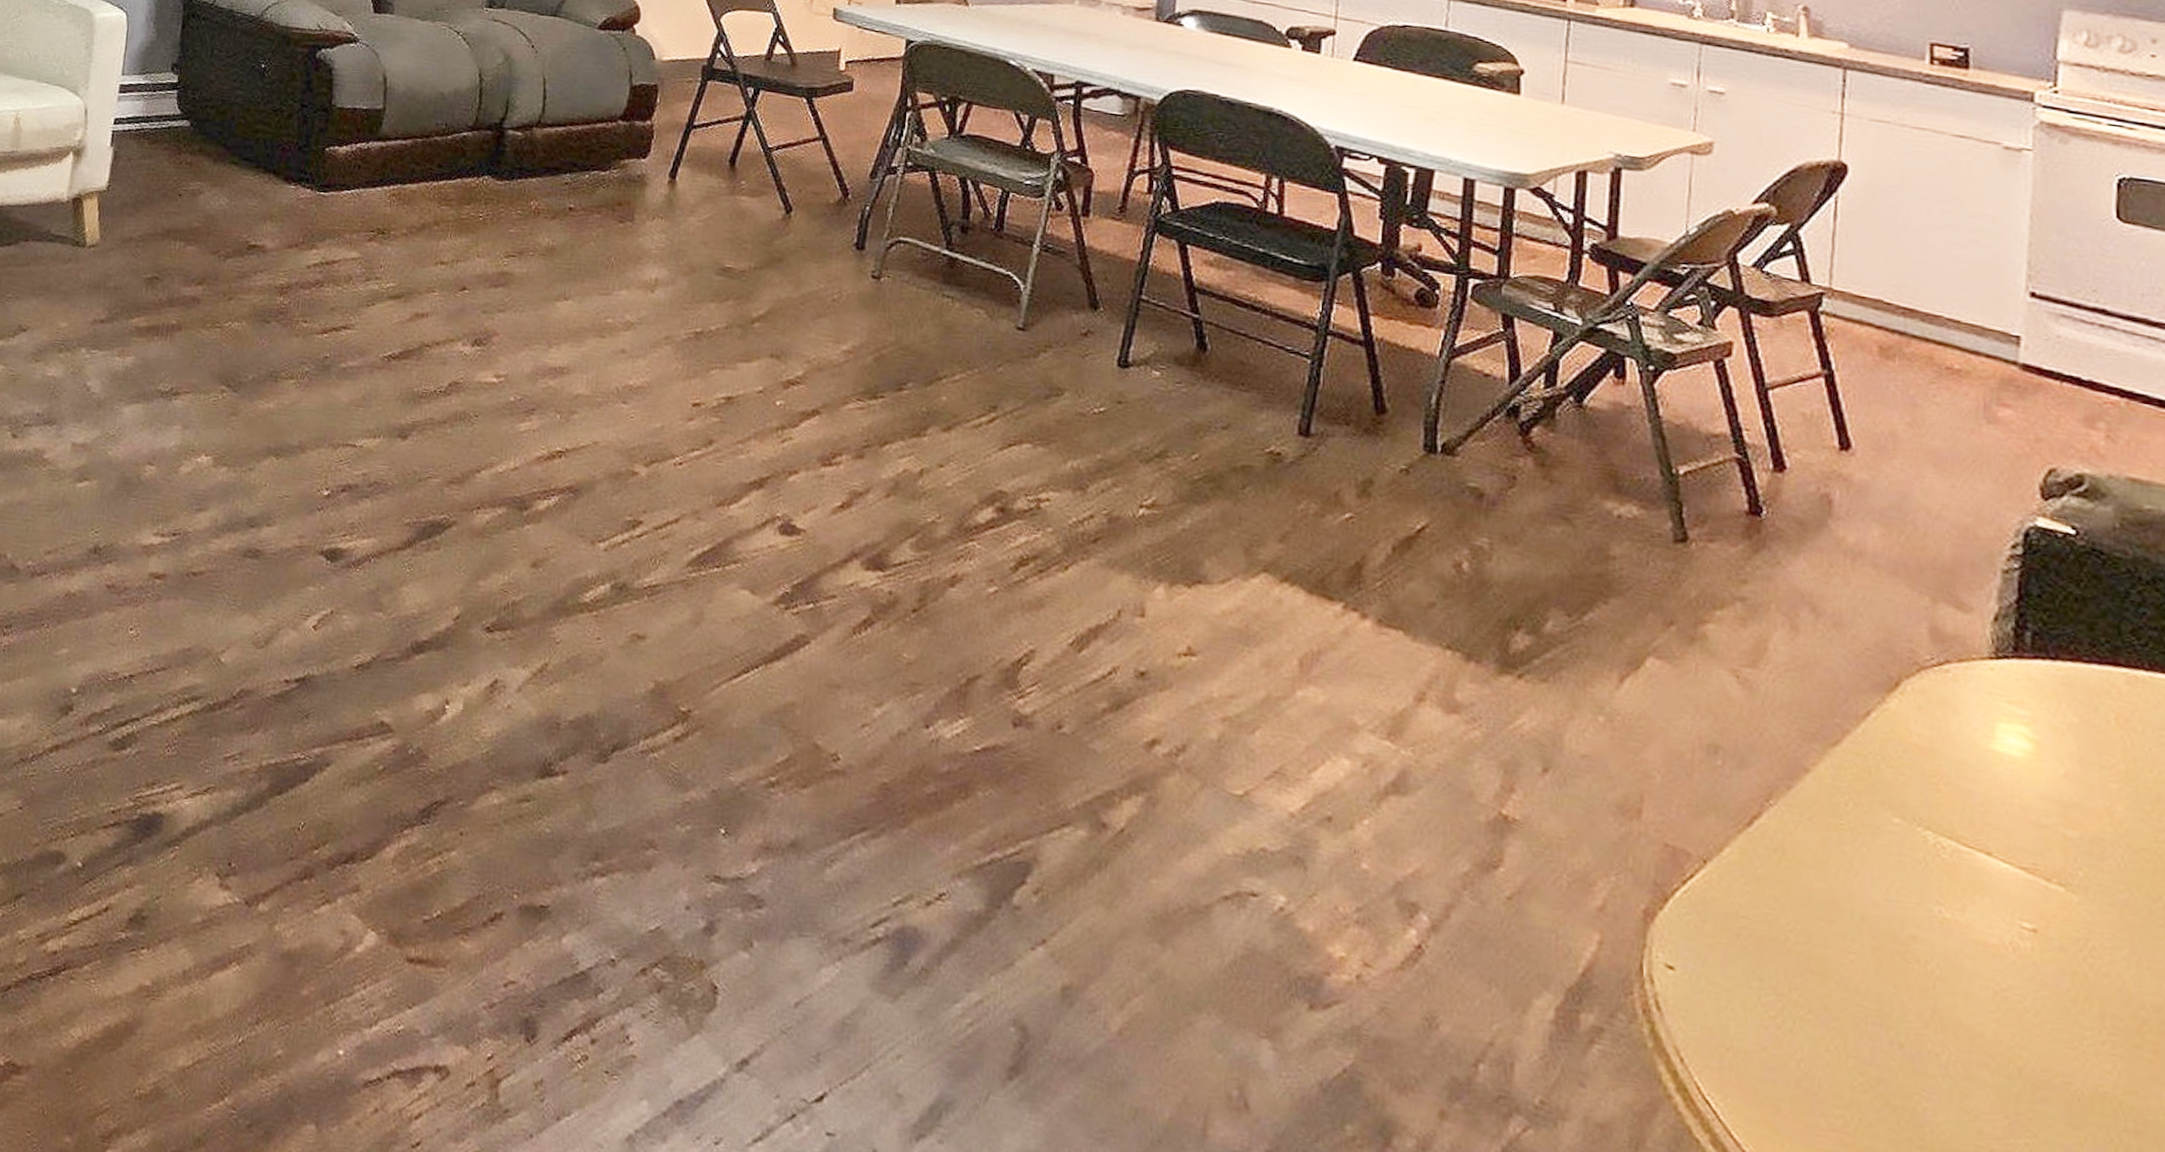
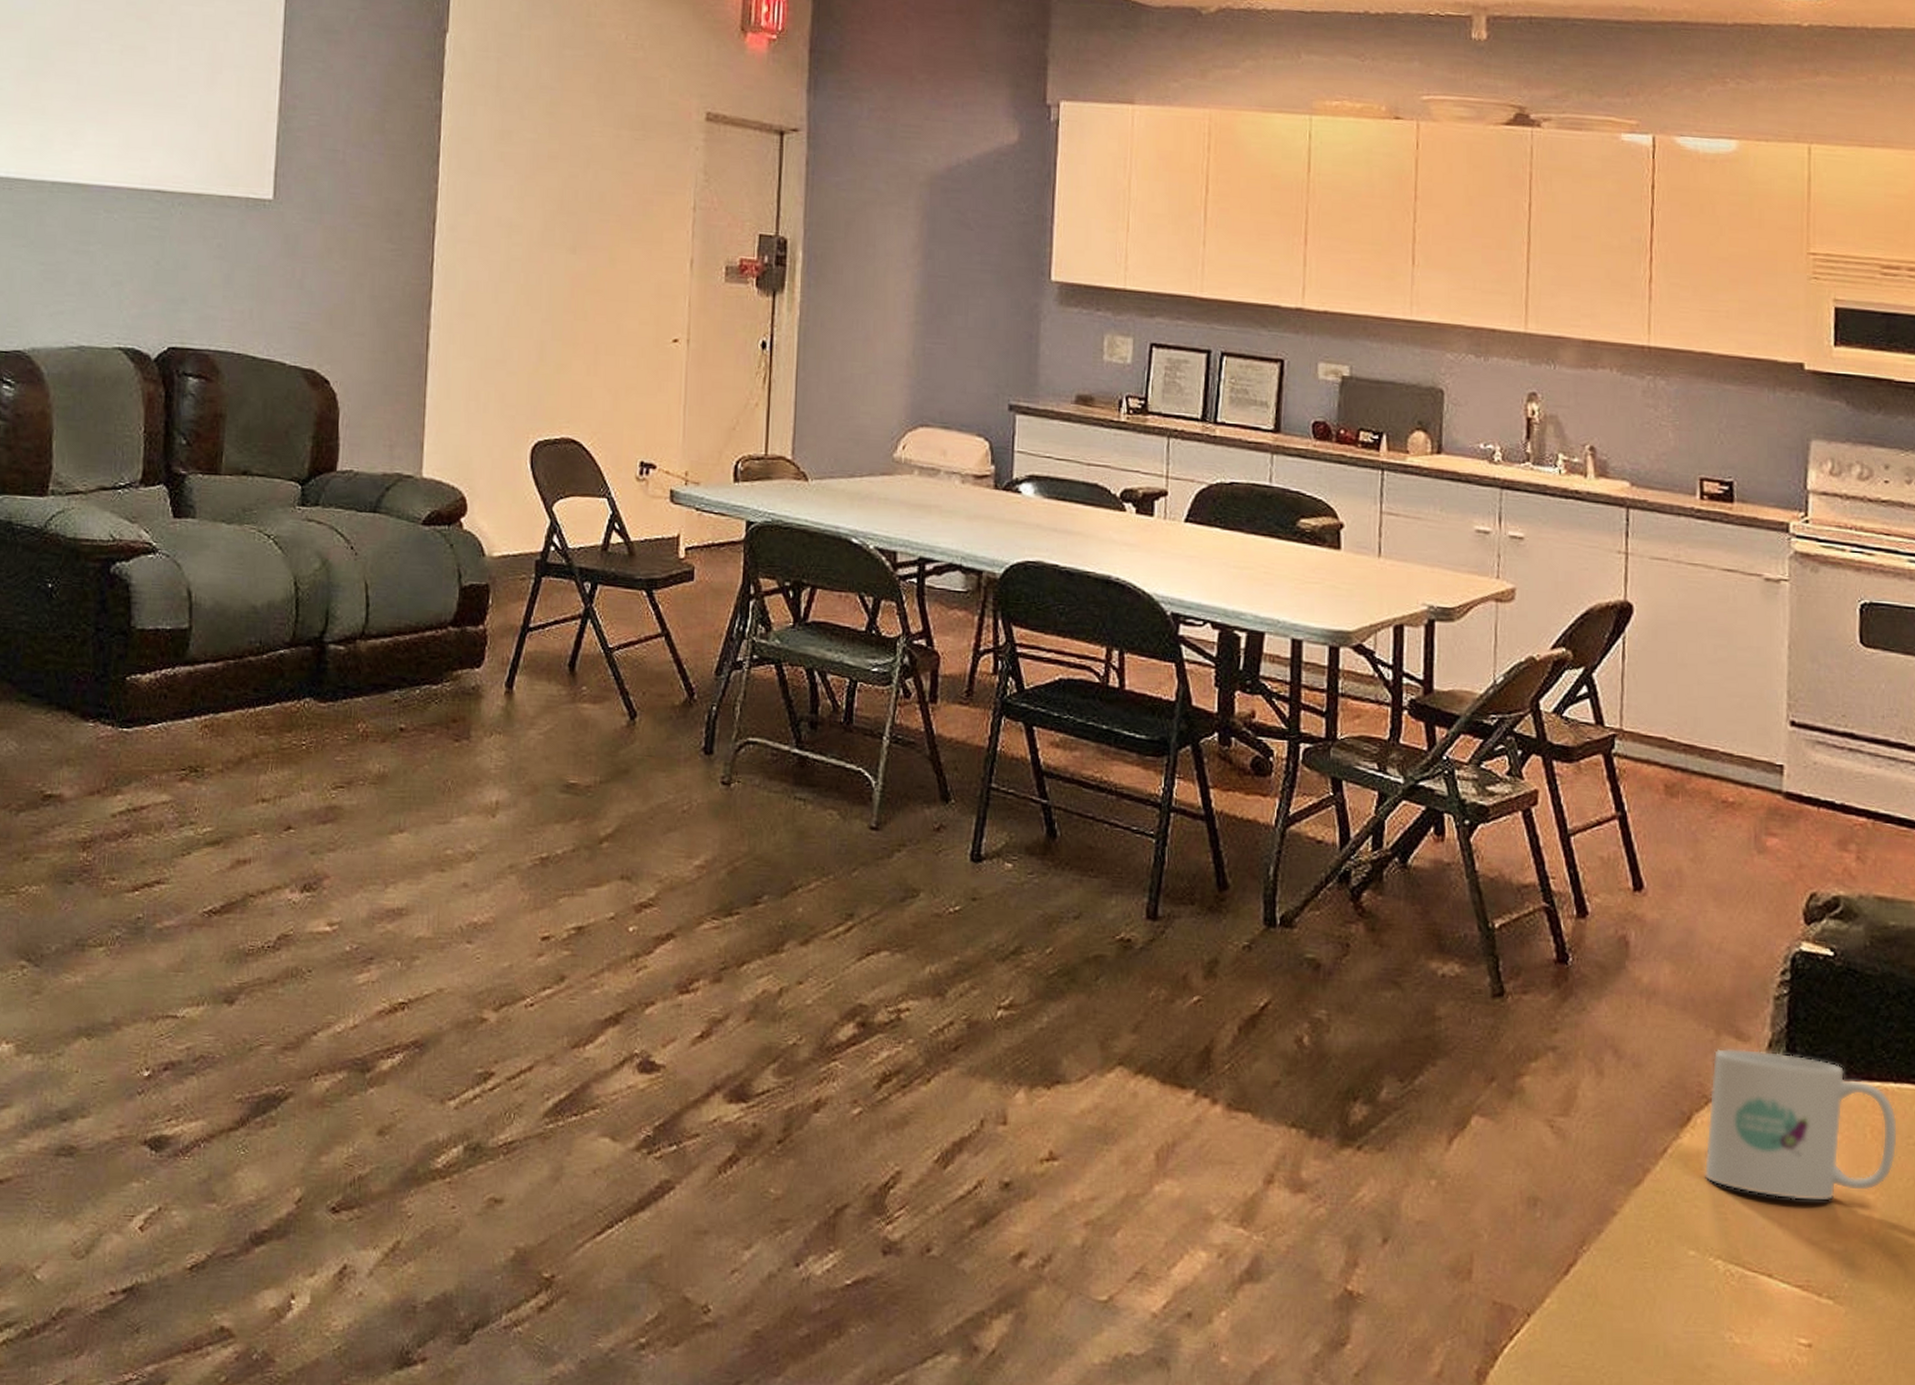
mug: none [1913,616,2149,786] -> present [1704,1047,1898,1202]

